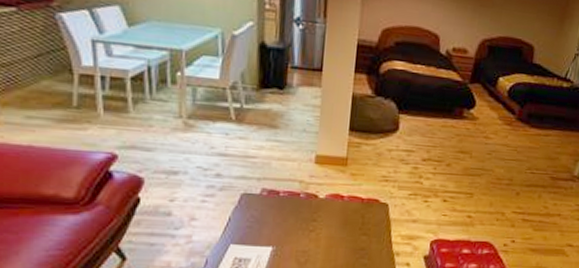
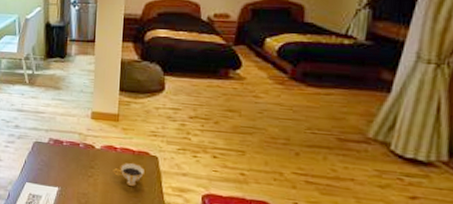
teacup: none [338,211,373,239] -> present [113,162,144,187]

